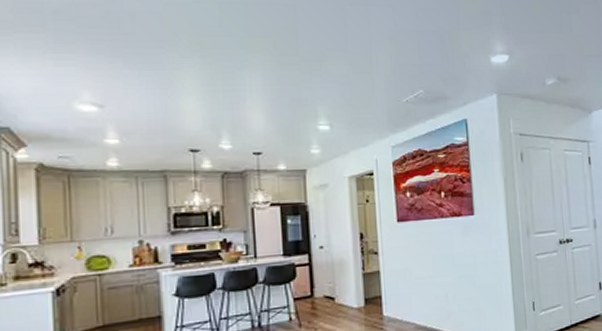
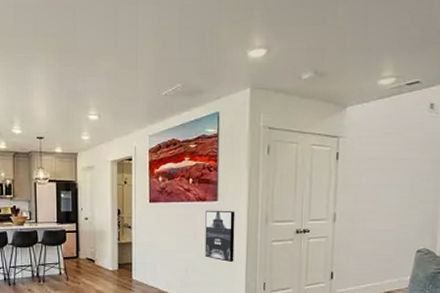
wall art: none [462,225,498,284] -> present [204,210,235,263]

